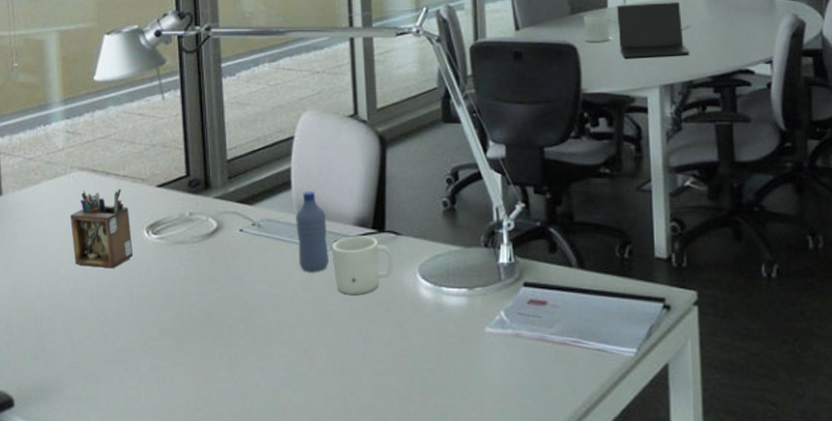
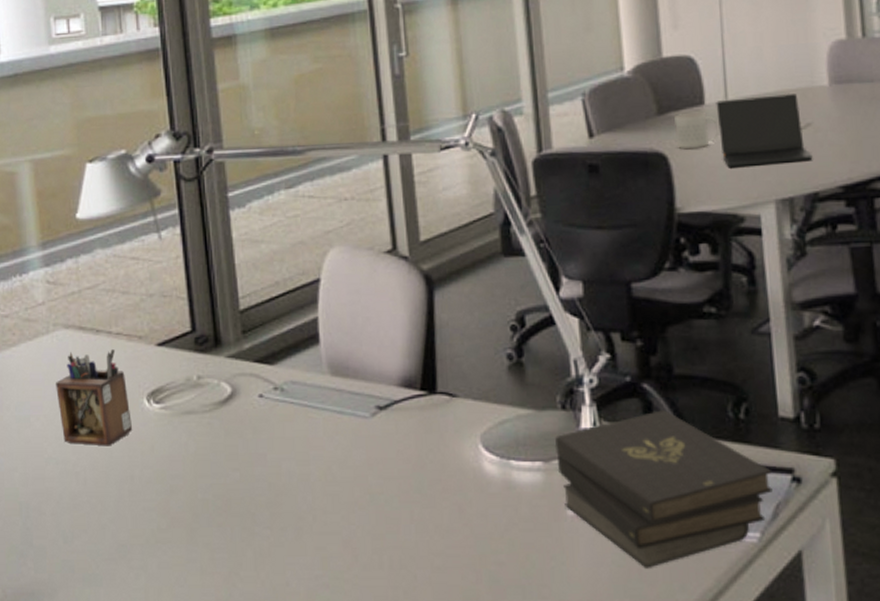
water bottle: present [295,190,330,273] -> none [325,344,370,446]
mug: present [332,236,394,294] -> none [372,399,450,472]
book: none [477,248,648,376] -> present [554,409,773,568]

